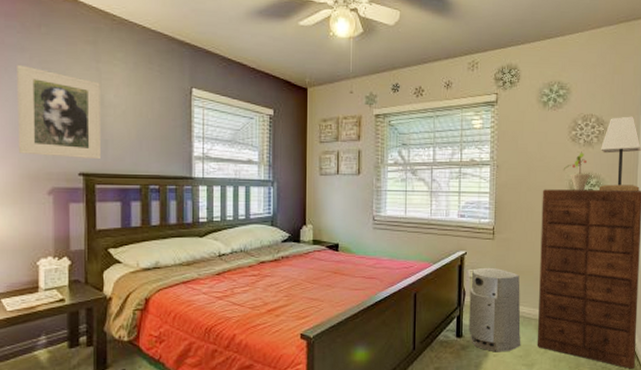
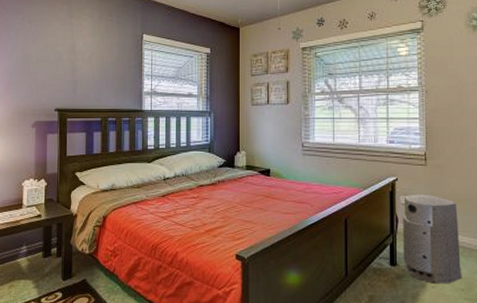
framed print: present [17,64,102,160] -> none [12,24,73,98]

